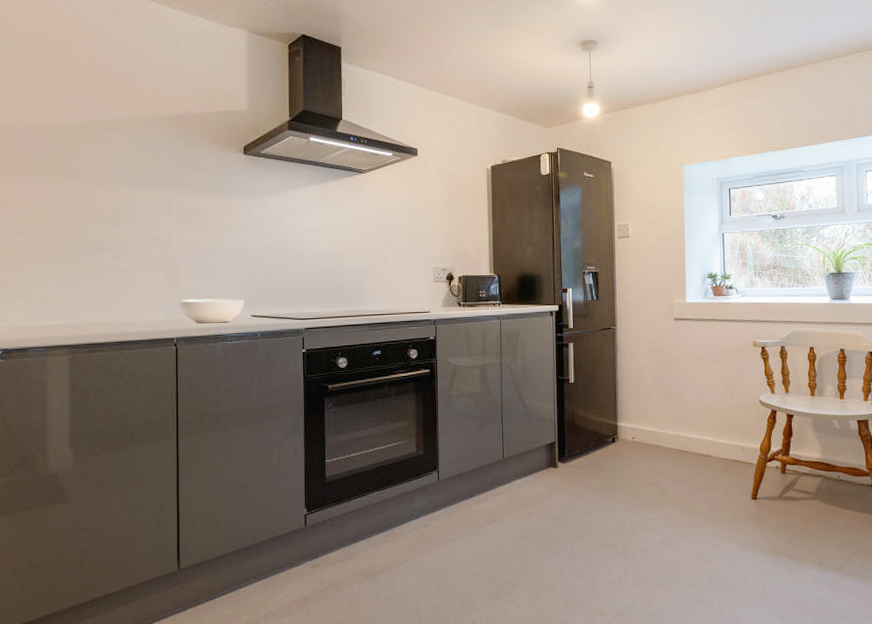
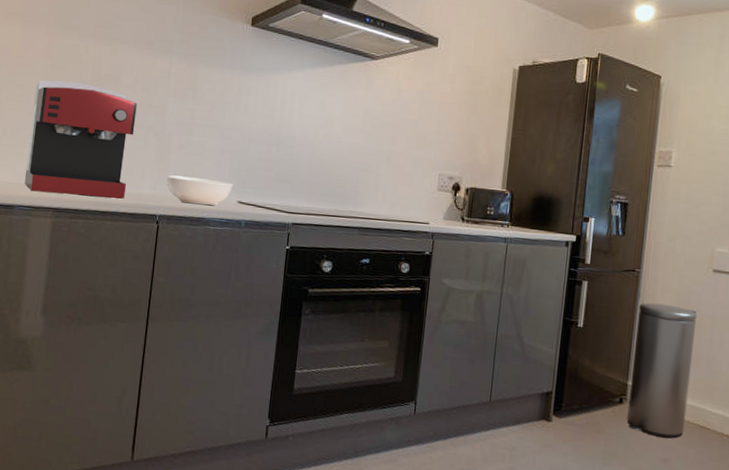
coffee maker: none [35,224,142,332] -> present [24,80,137,199]
pedal bin: none [618,353,668,465] -> present [627,302,698,439]

